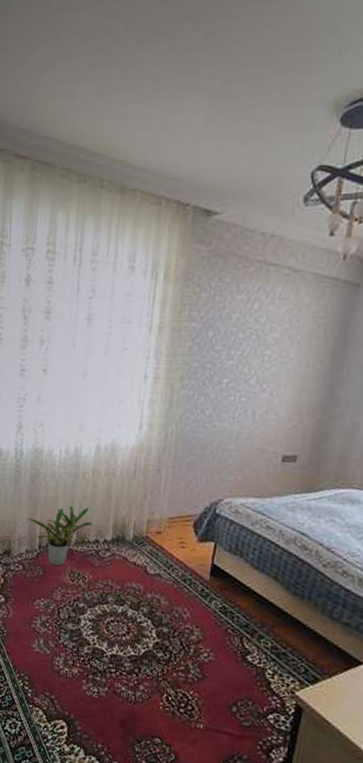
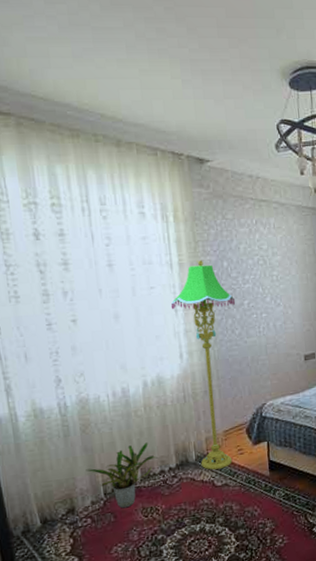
floor lamp: none [136,326,213,557] -> present [171,260,235,470]

